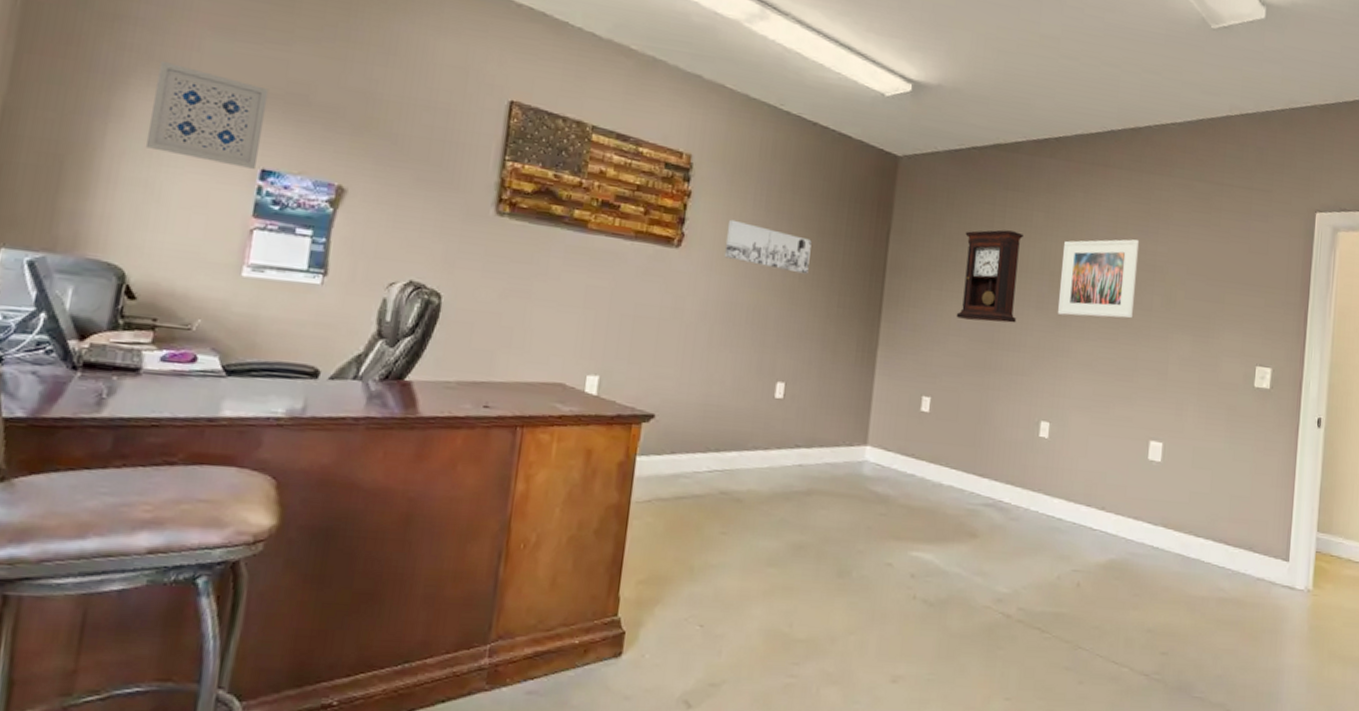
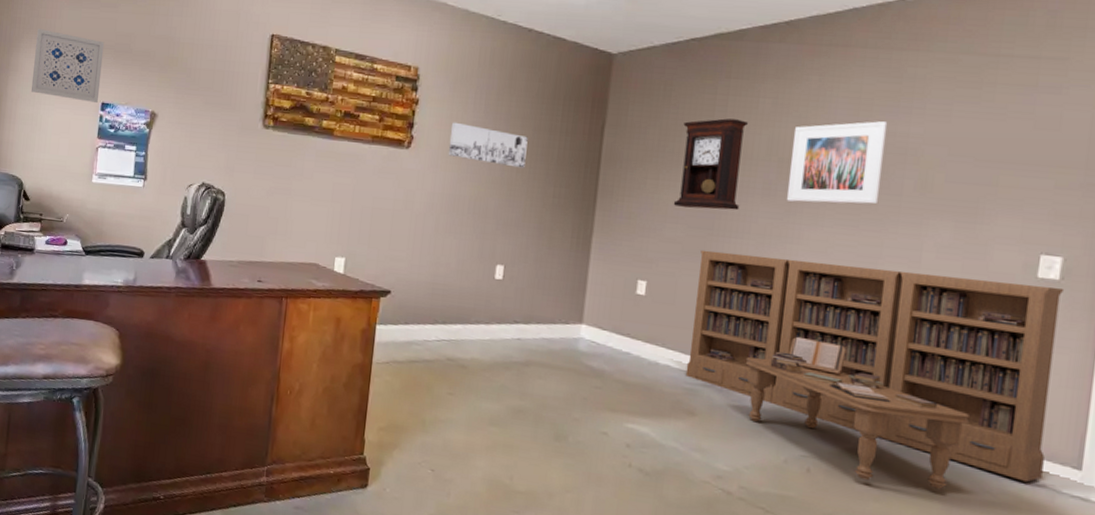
bookcase: none [967,363,1274,591] -> present [685,249,1065,489]

